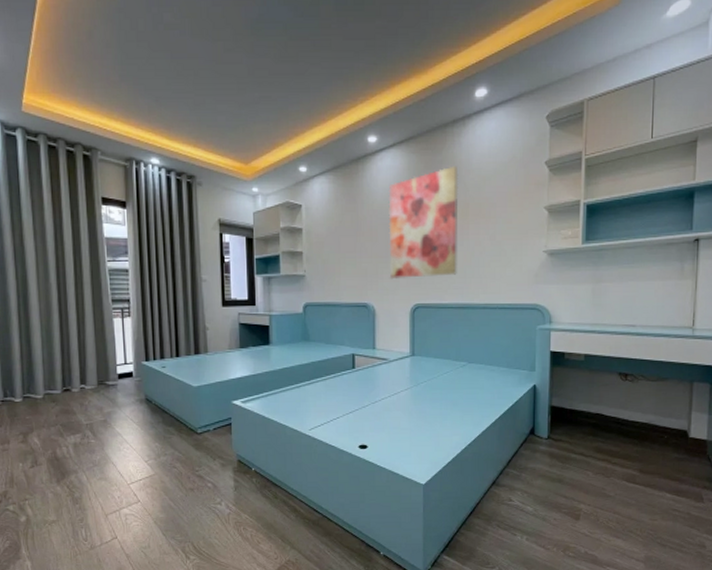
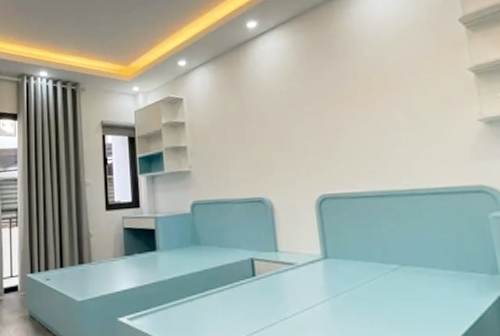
wall art: present [388,165,459,280] -> none [274,38,369,169]

